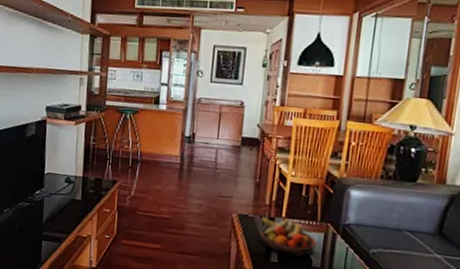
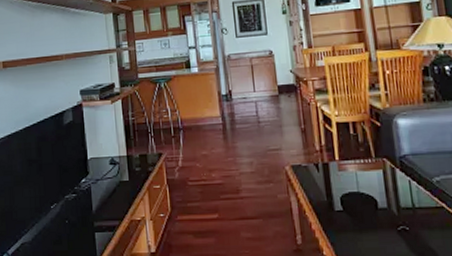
fruit bowl: present [261,216,317,257] -> none [315,161,378,201]

